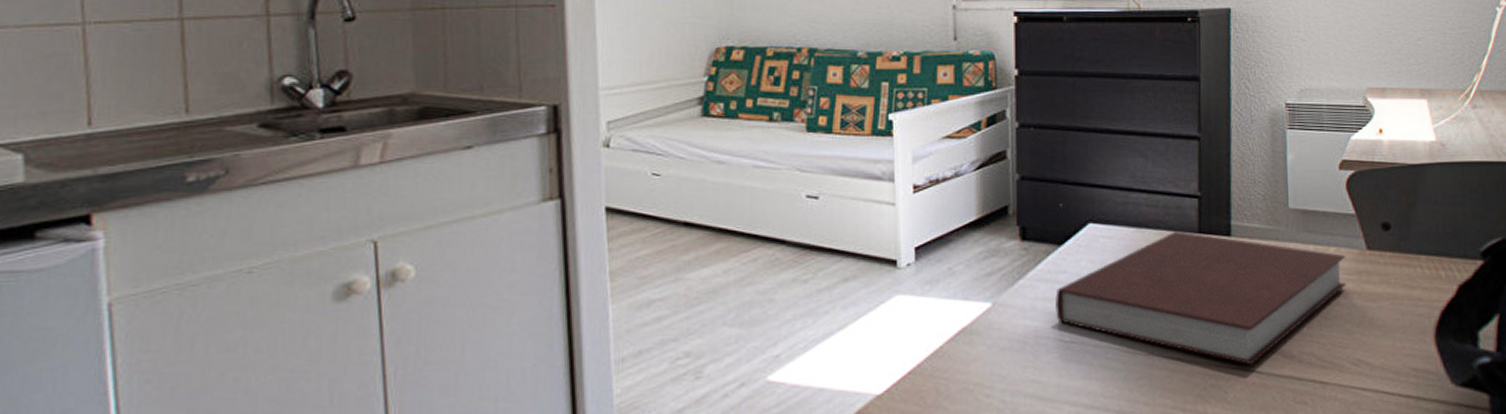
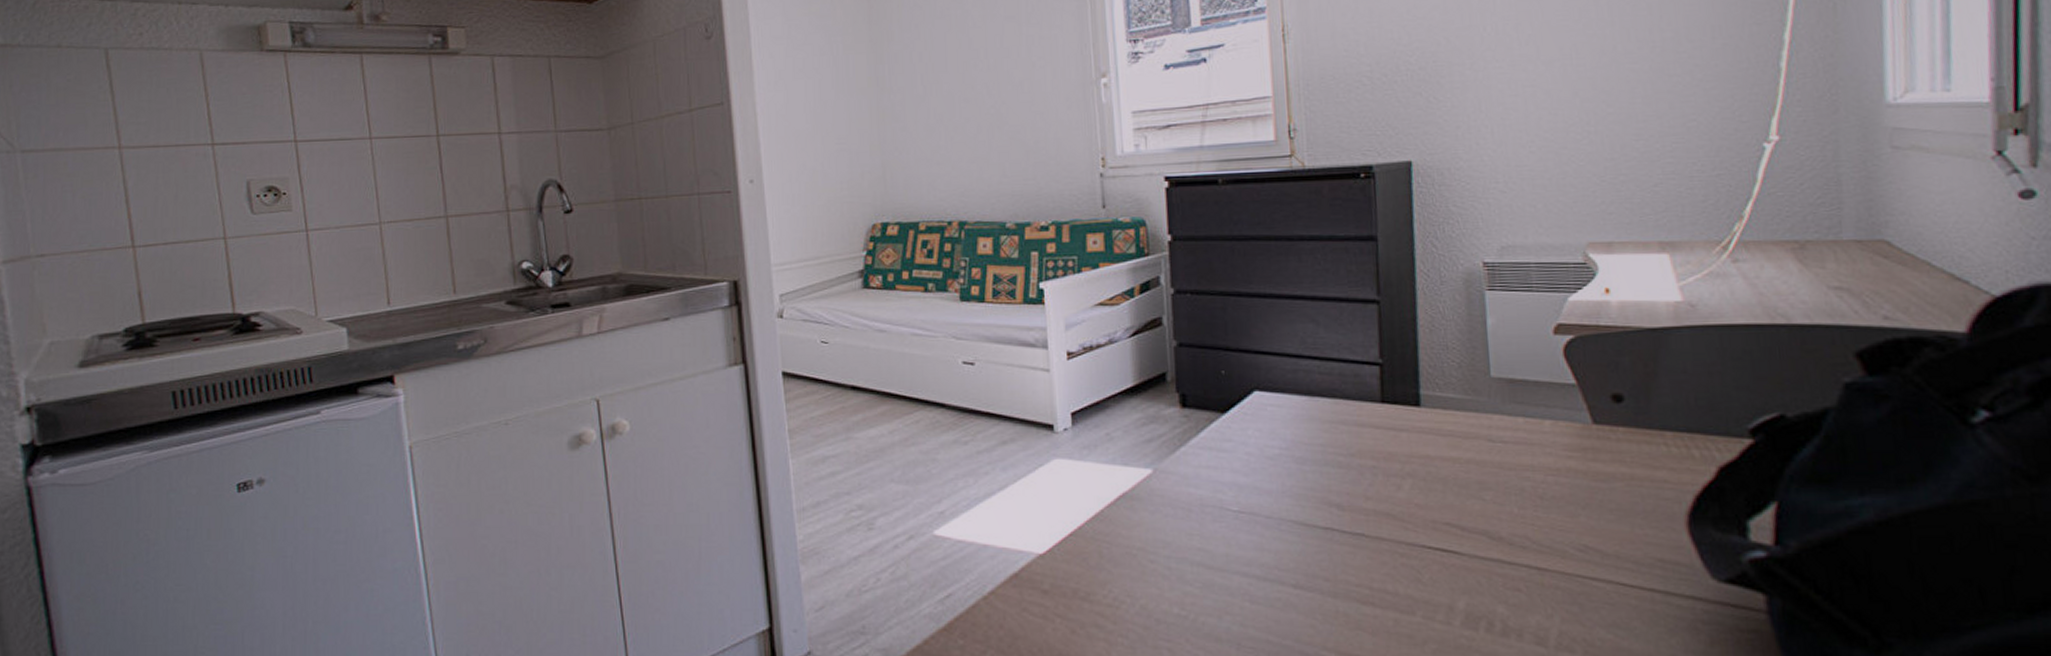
notebook: present [1055,231,1346,366] -> none [1220,400,1567,546]

